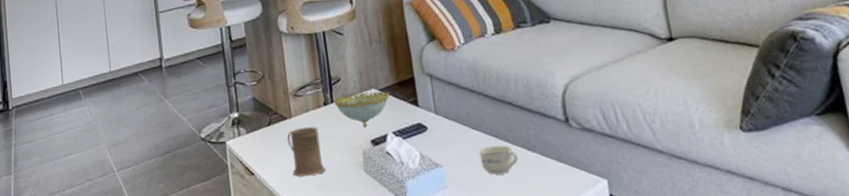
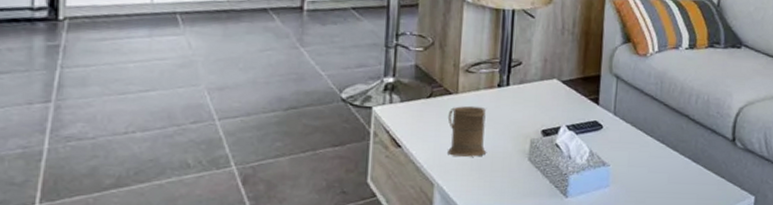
decorative bowl: present [333,91,390,128] -> none [509,80,572,117]
cup: present [479,145,518,175] -> none [647,153,683,180]

